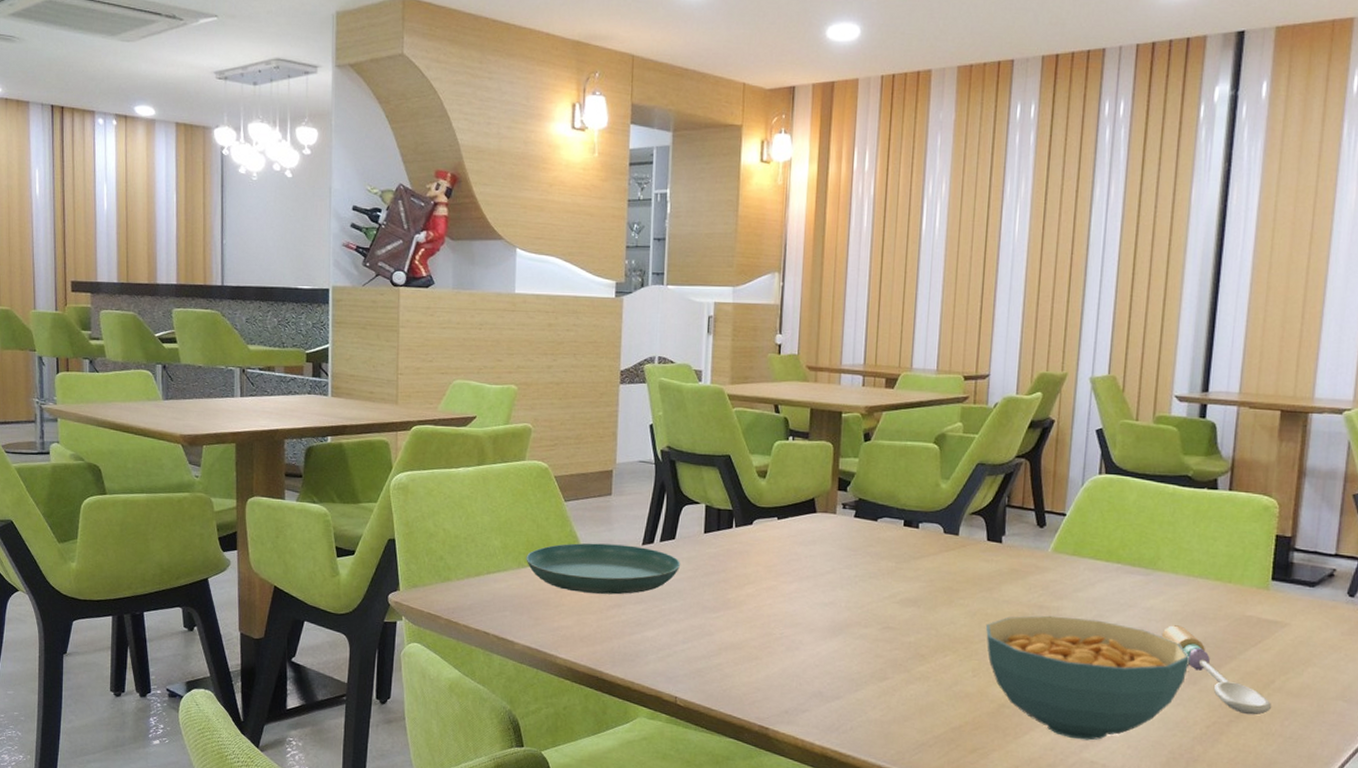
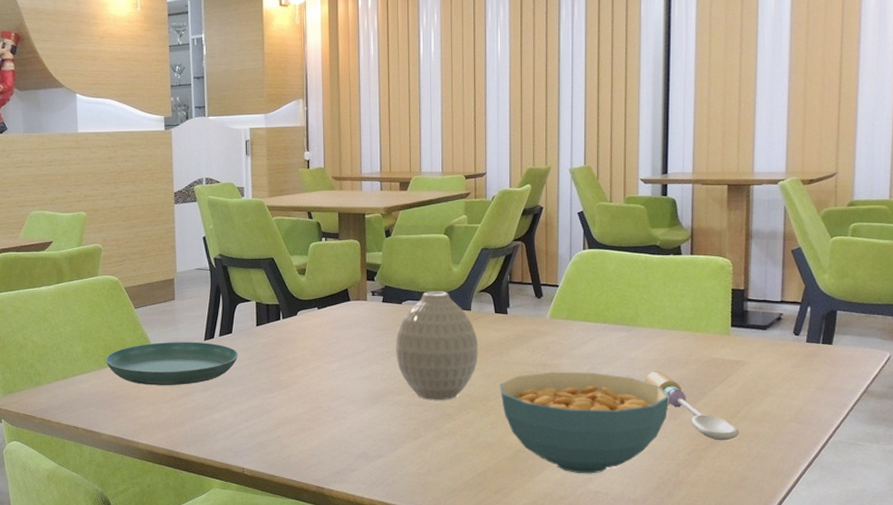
vase: none [865,509,964,638] -> present [396,291,478,400]

